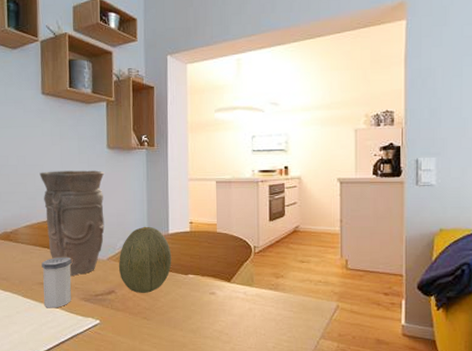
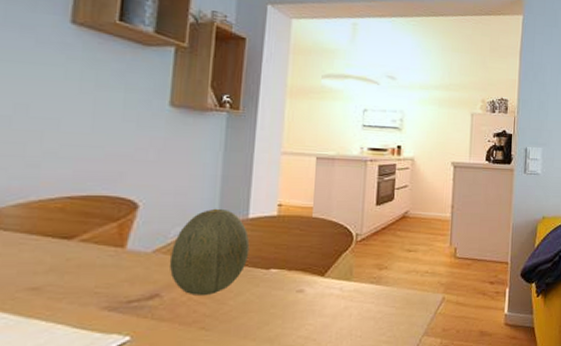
vase: present [39,170,105,276] -> none [52,128,162,276]
salt shaker: present [41,257,72,309] -> none [33,249,93,325]

